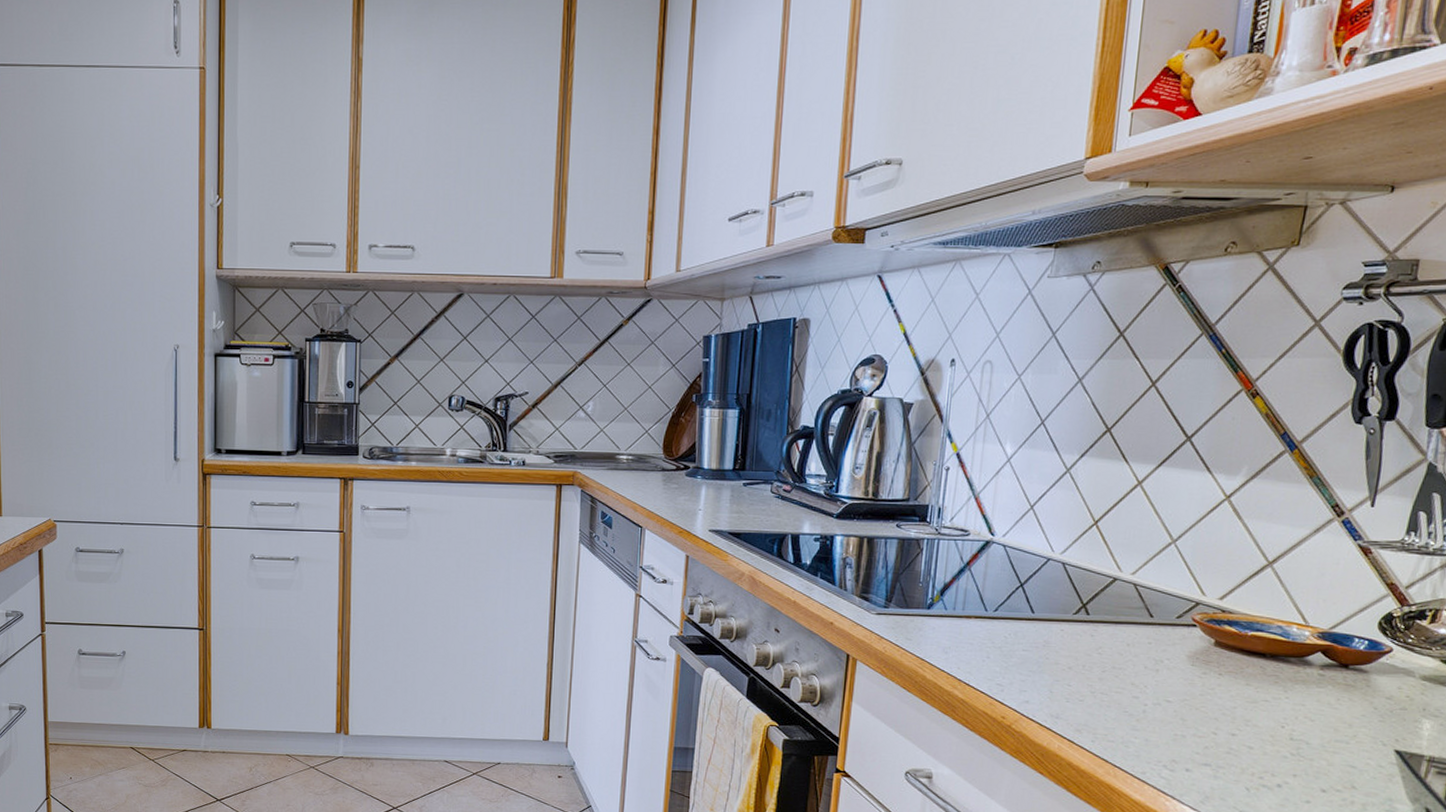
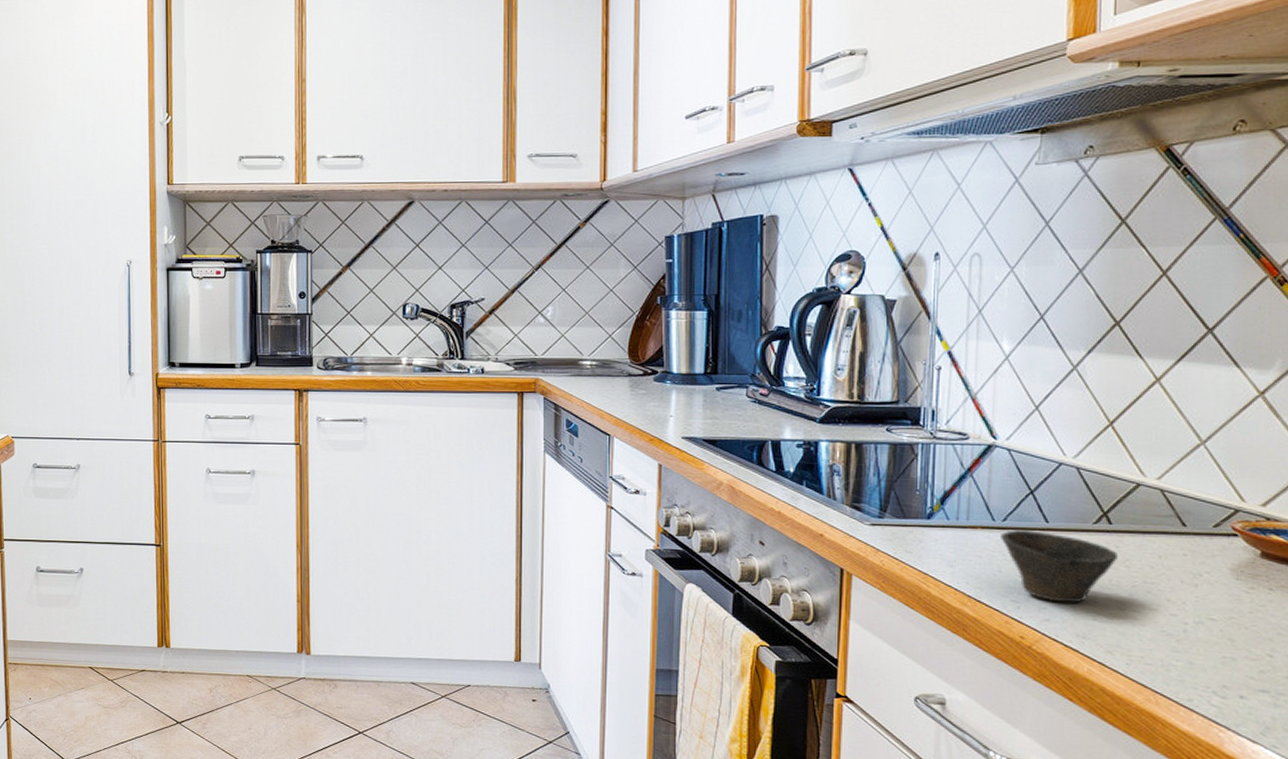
cup: none [991,620,1093,687] -> present [1001,530,1119,603]

